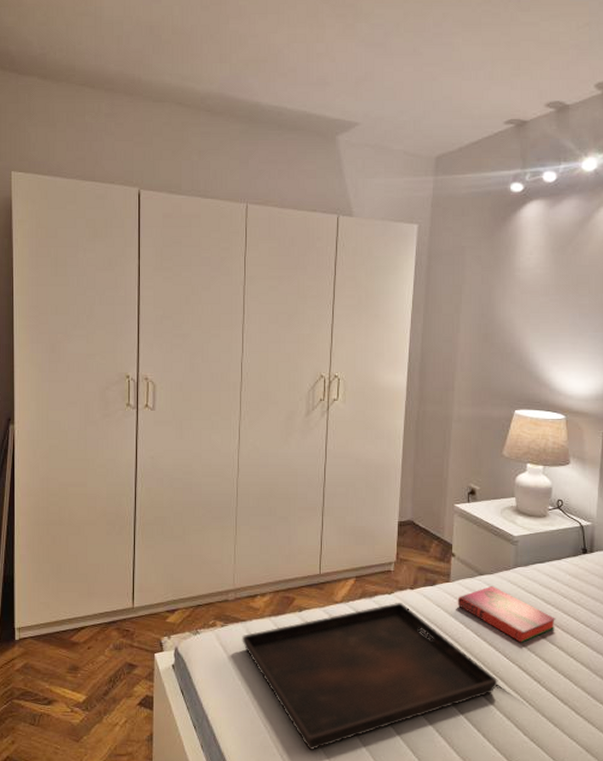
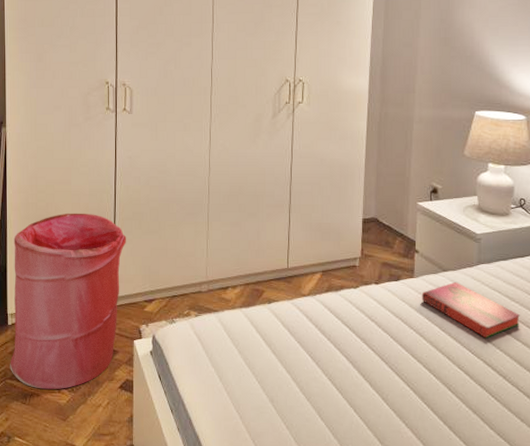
laundry hamper: none [17,517,147,709] -> present [10,213,126,390]
serving tray: present [242,602,498,751] -> none [215,296,464,437]

